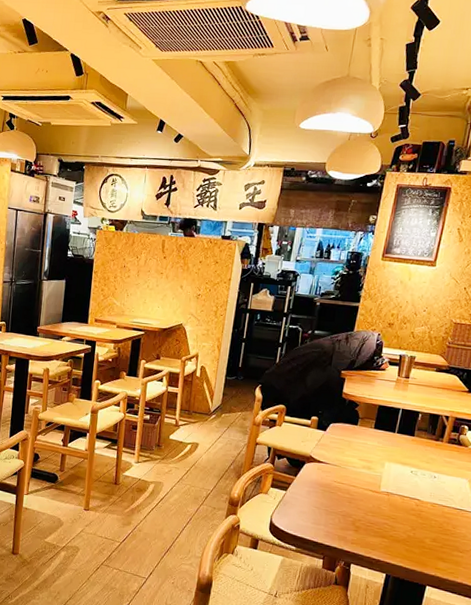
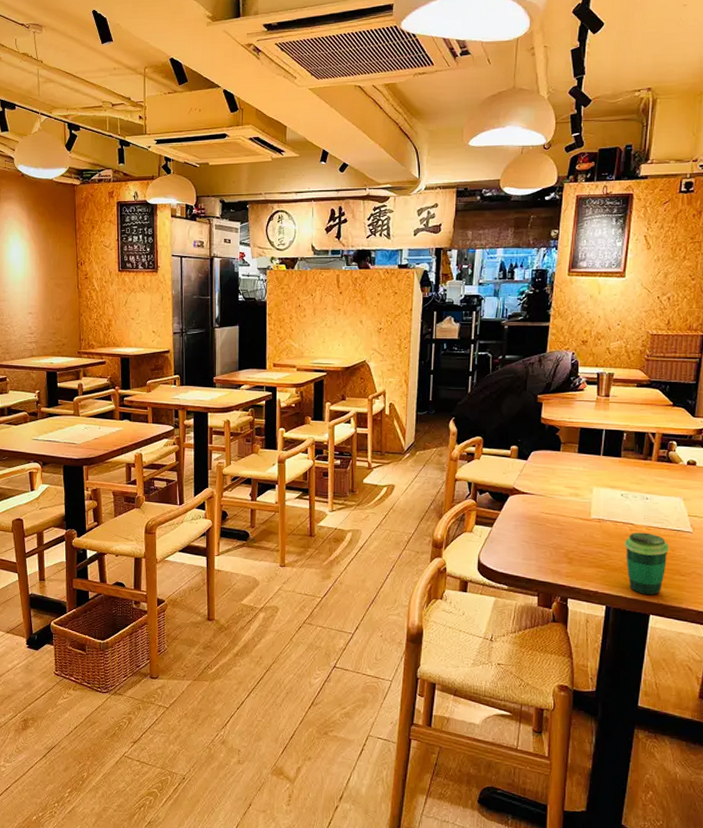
cup: none [409,507,452,568] -> present [625,532,670,596]

